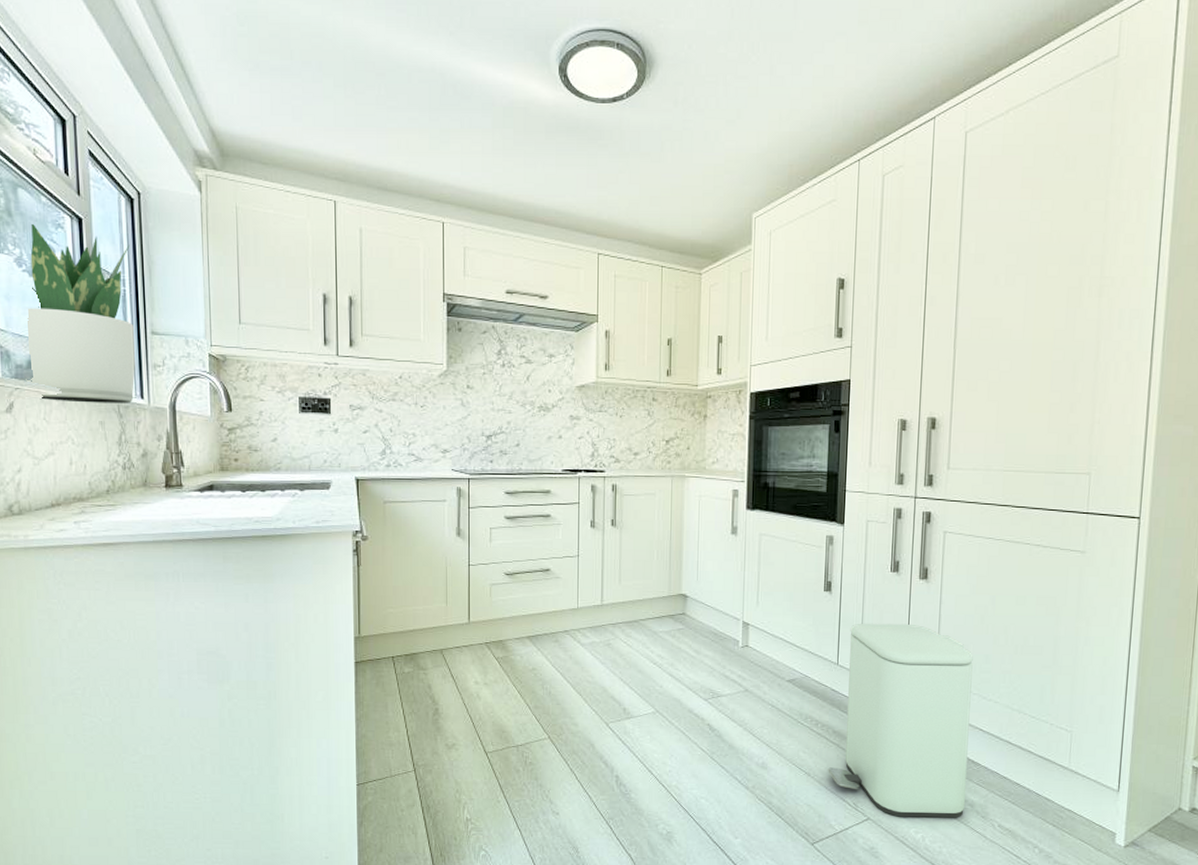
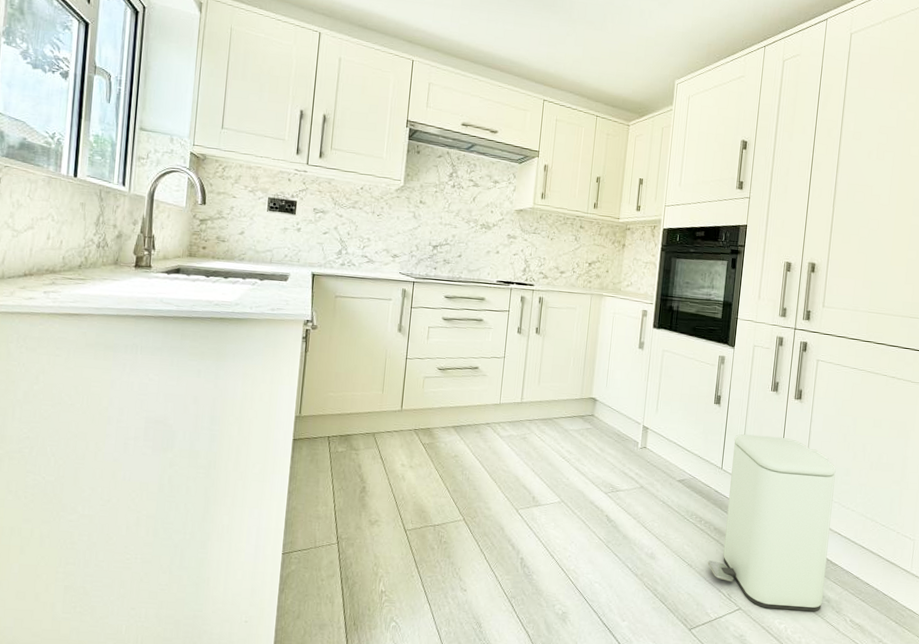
planter: present [26,223,135,403] -> none [16,22,130,189]

